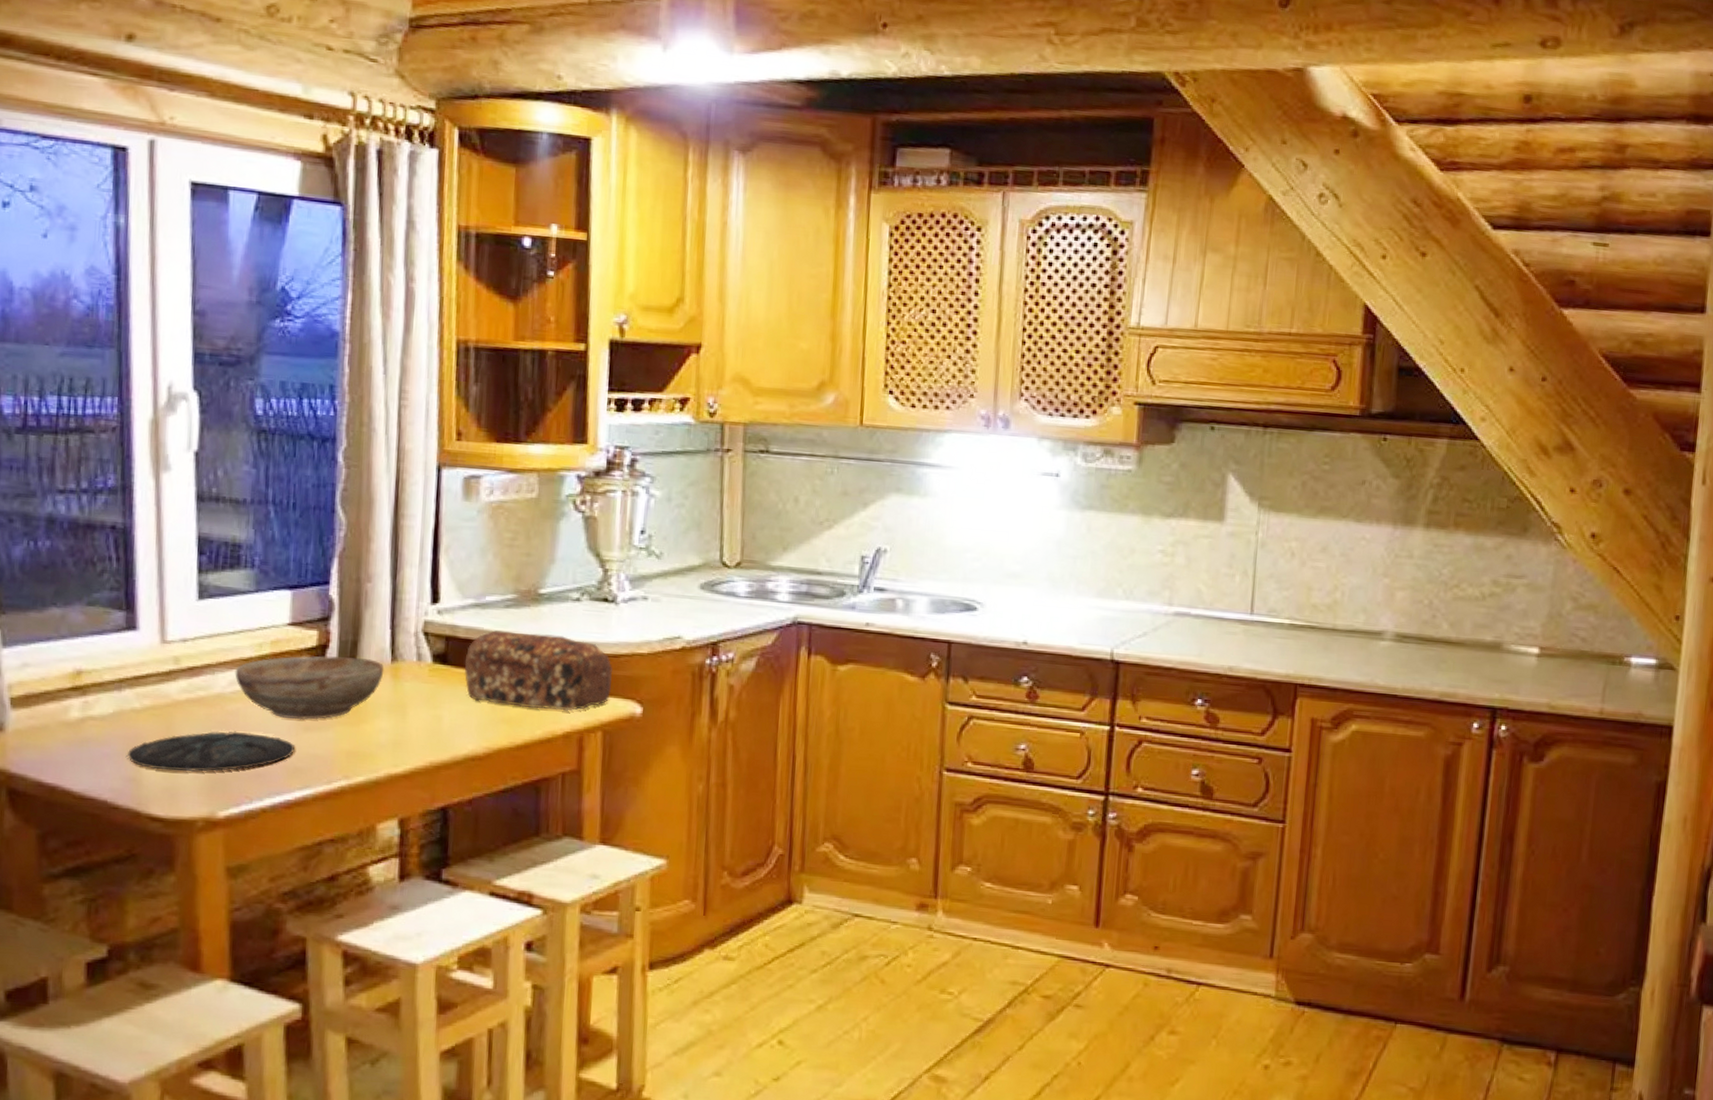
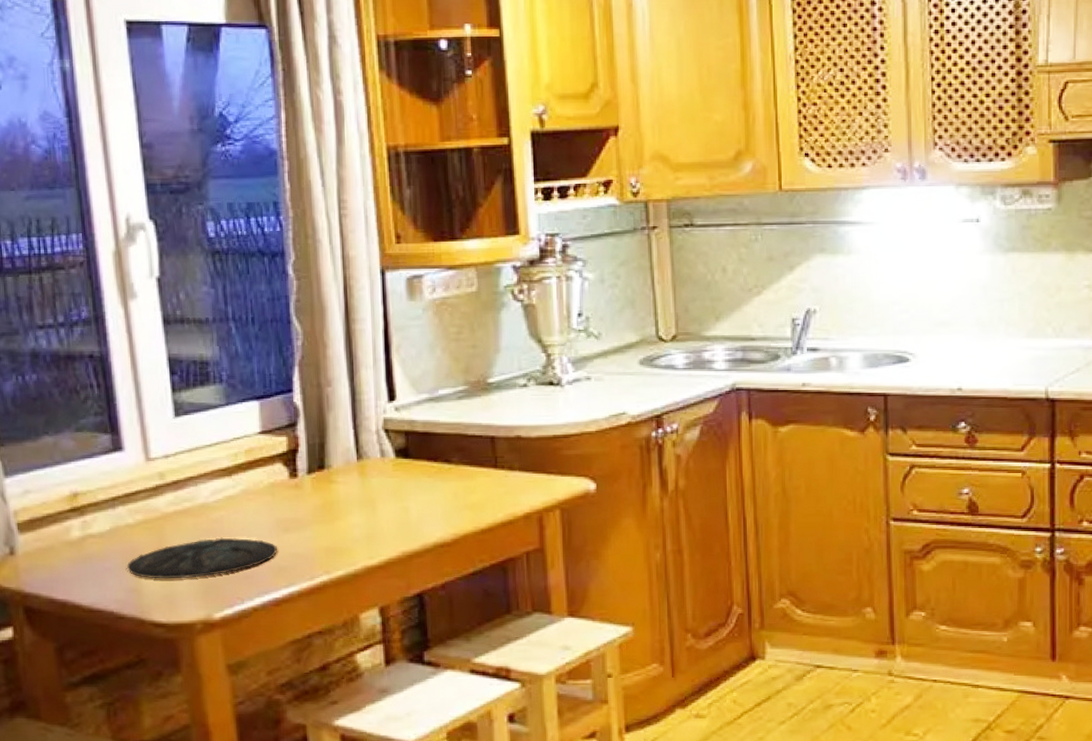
bowl: present [235,656,384,720] -> none [215,458,352,522]
bread loaf: present [464,630,612,712] -> none [425,421,565,493]

